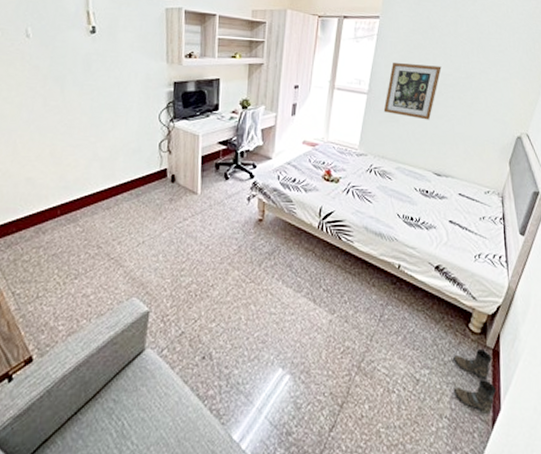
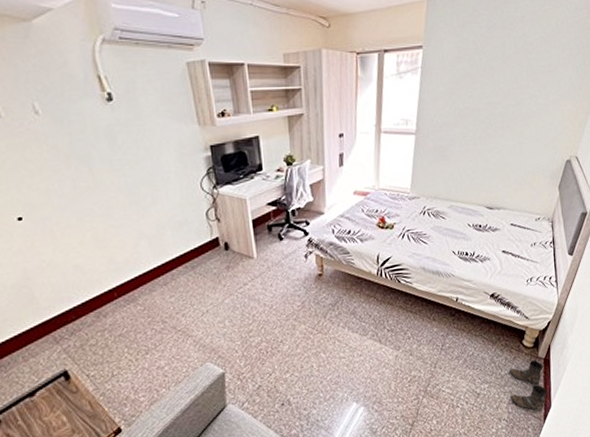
wall art: present [383,63,442,120] -> none [433,95,490,155]

